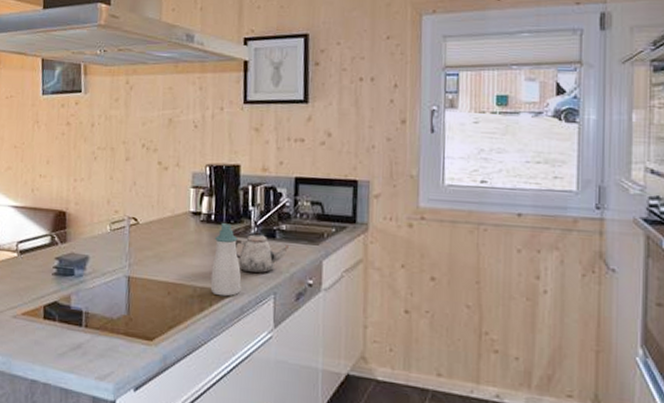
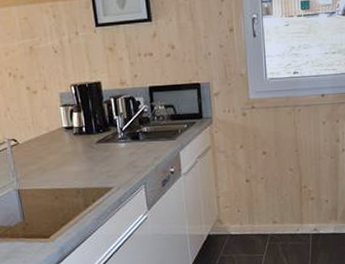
soap bottle: present [210,223,242,297] -> none [89,133,117,193]
teapot: present [234,232,289,274] -> none [106,136,151,171]

